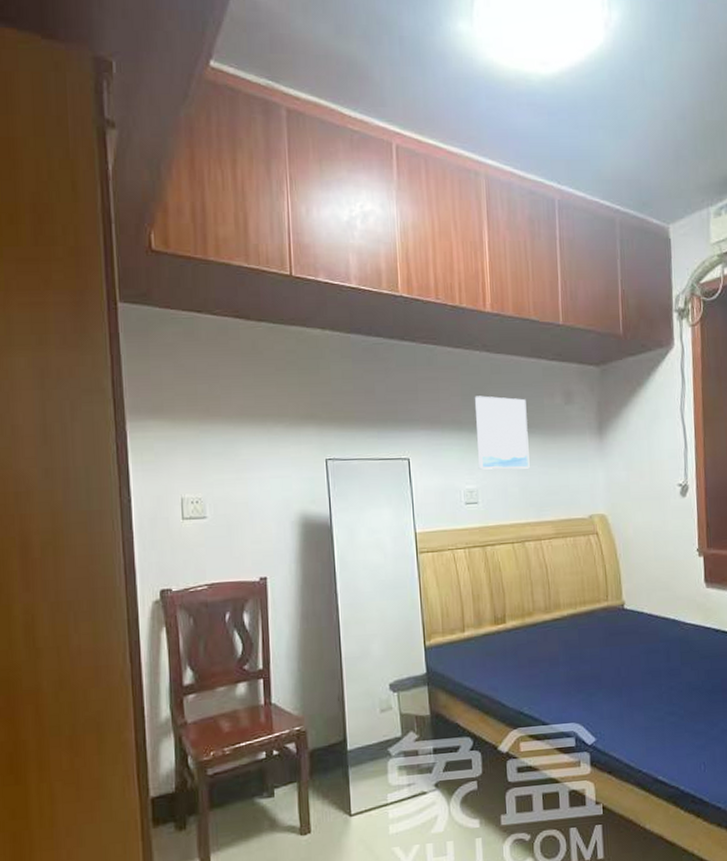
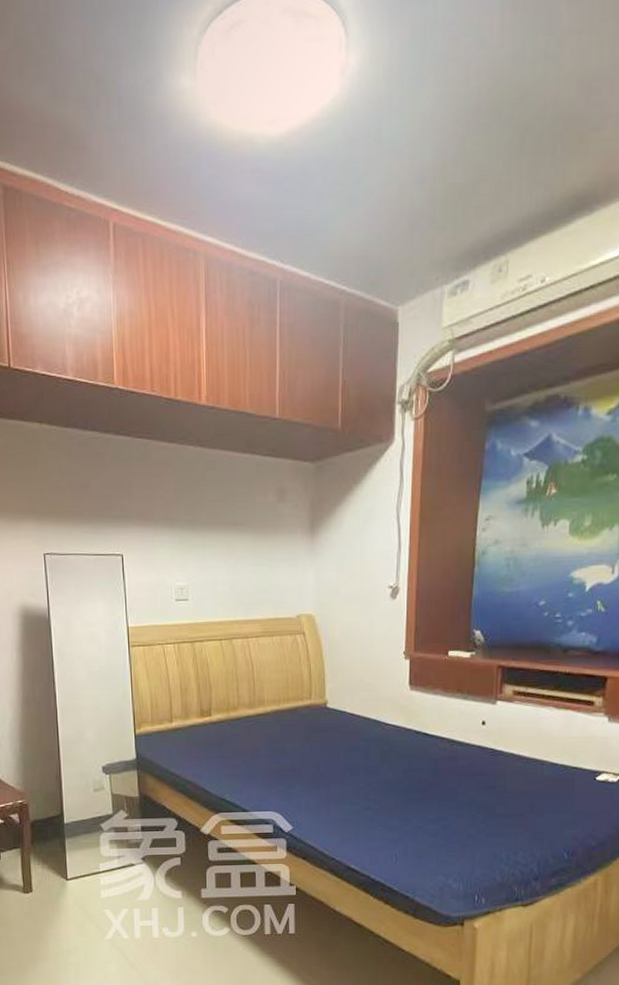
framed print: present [474,396,530,470] -> none [187,492,240,568]

